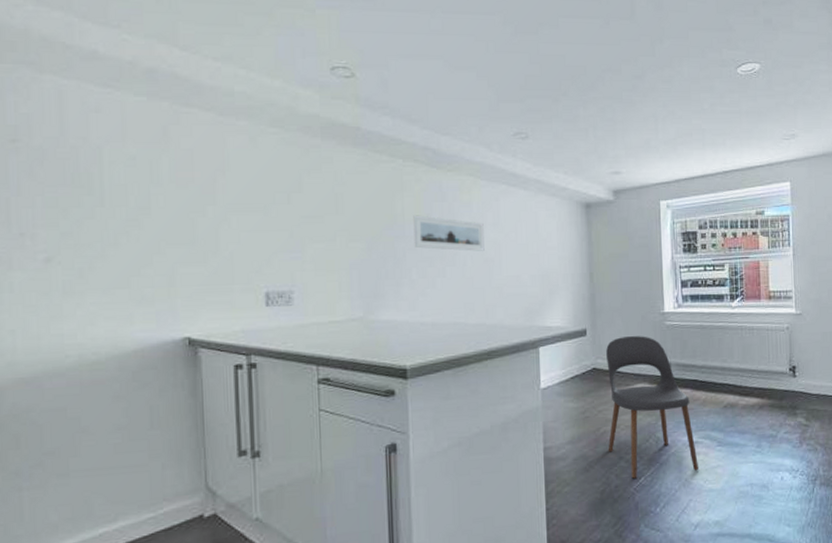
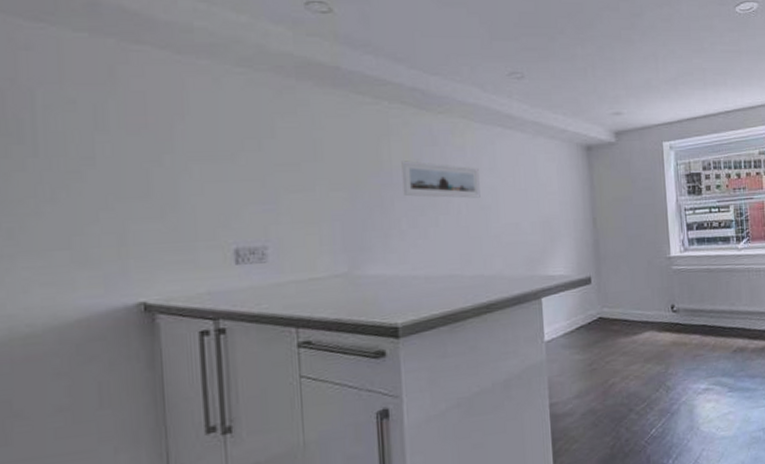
chair: present [606,336,698,479] -> none [612,281,710,431]

